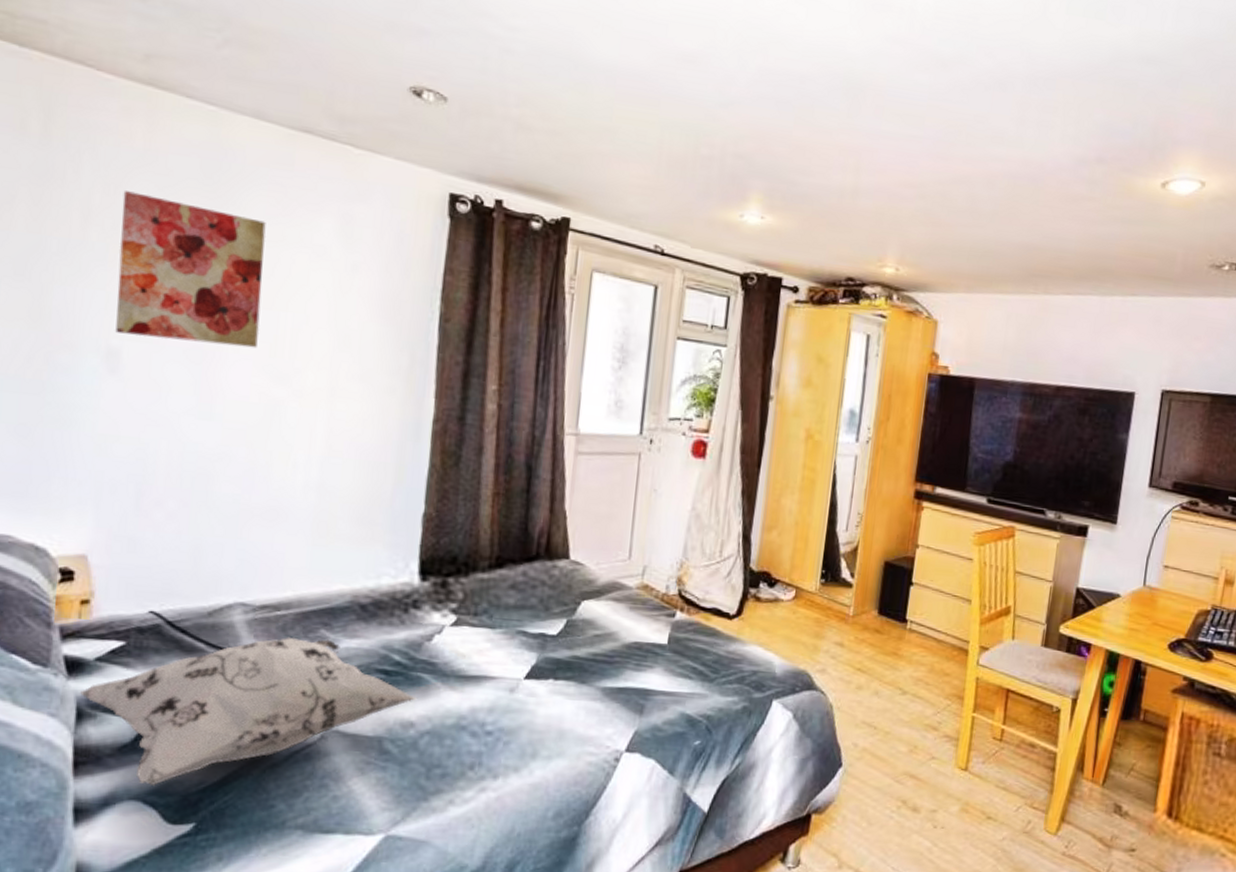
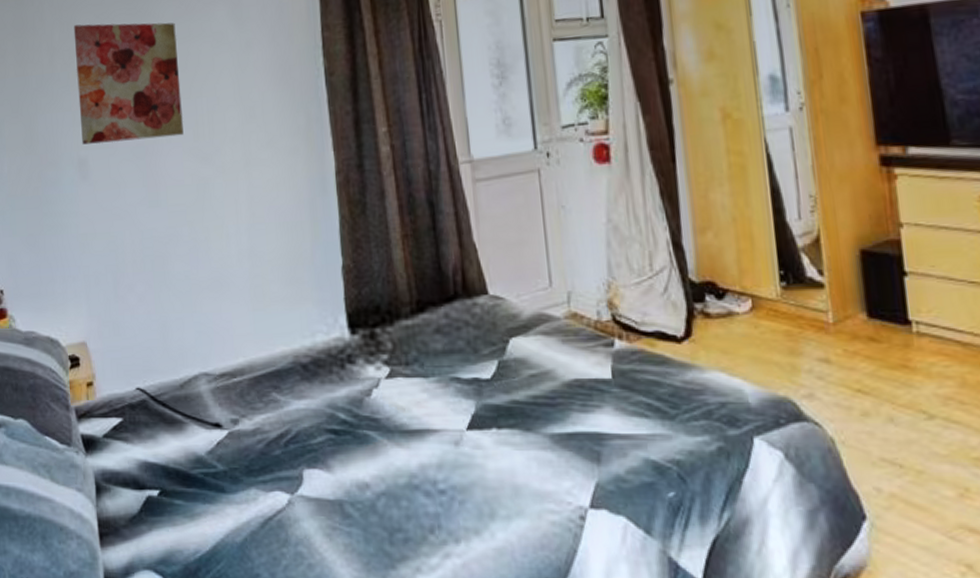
decorative pillow: present [80,636,418,787] -> none [96,402,368,556]

